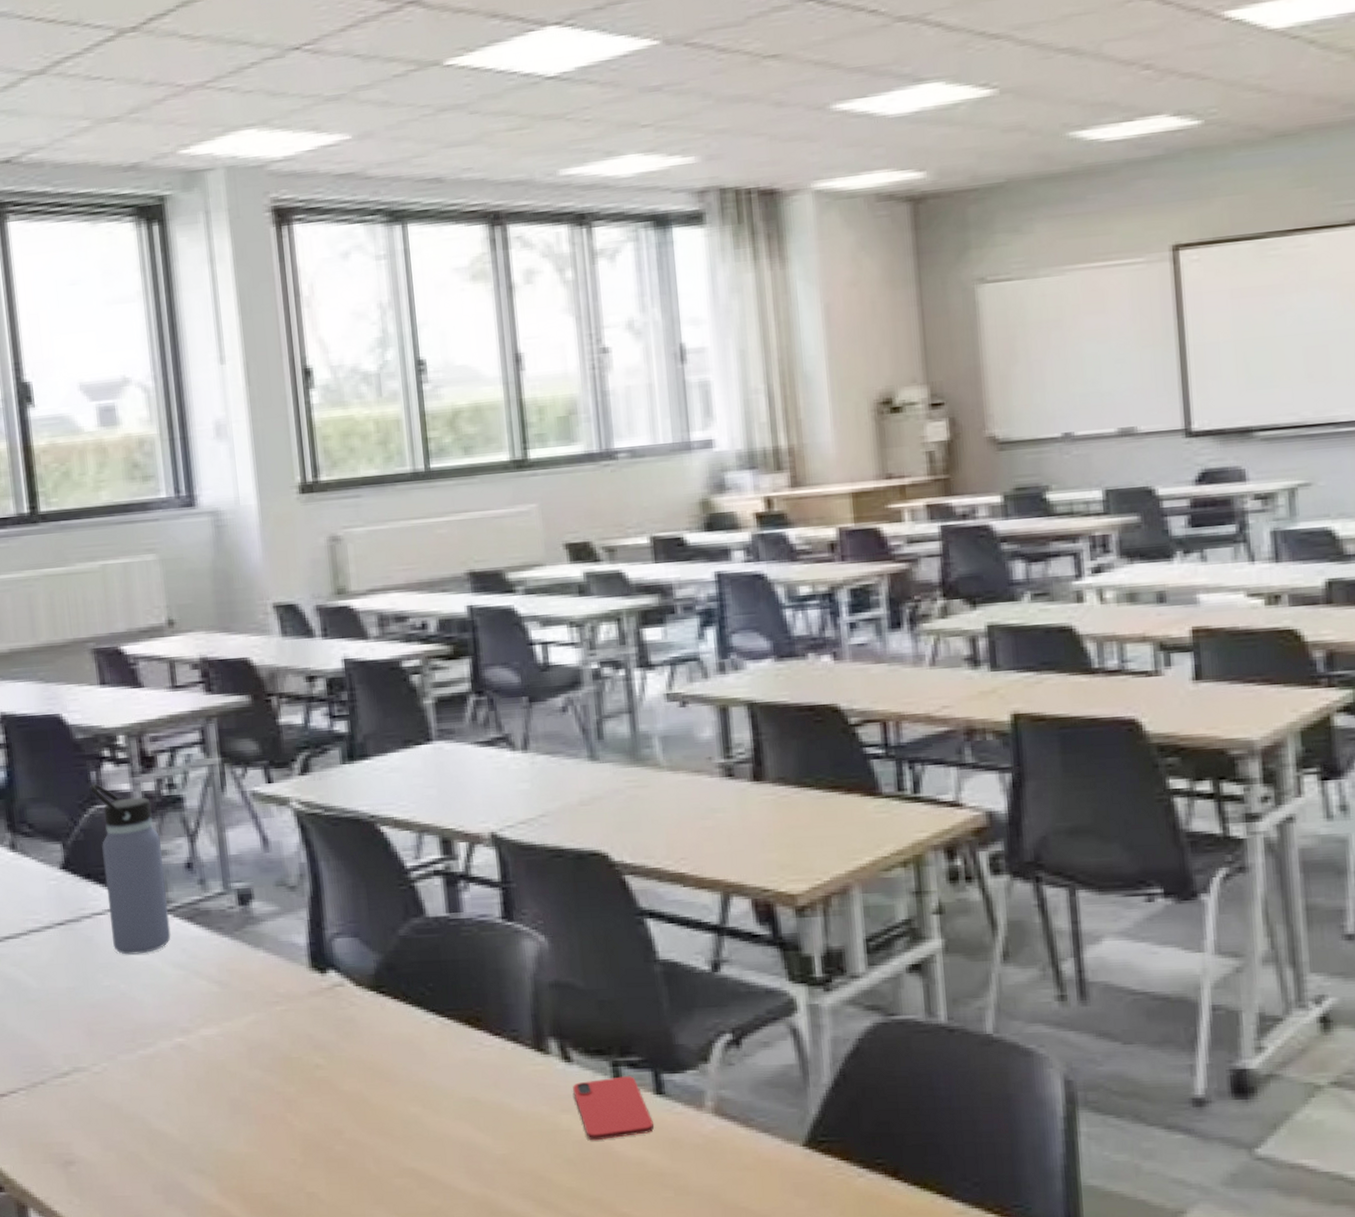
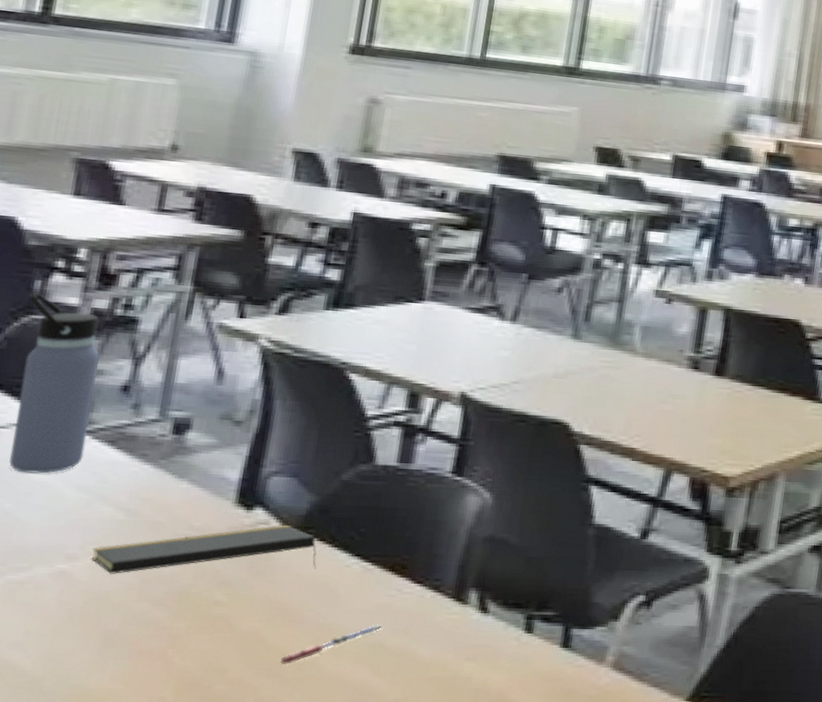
notepad: none [200,985,397,1044] -> present [91,524,317,574]
pen: none [386,1079,474,1125] -> present [279,624,383,666]
smartphone: present [573,1076,654,1141] -> none [482,629,553,689]

